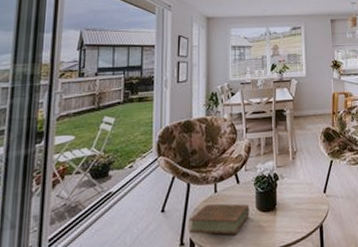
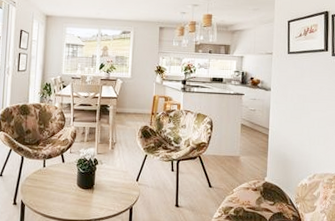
book: present [190,203,250,235] -> none [21,175,71,203]

